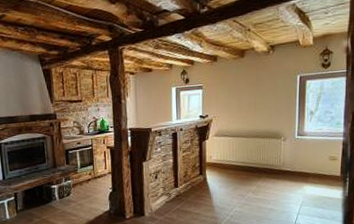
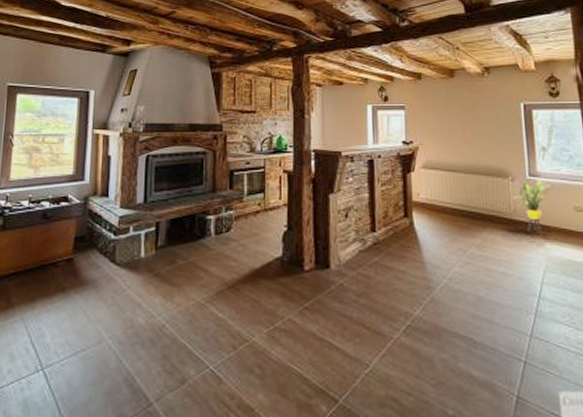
house plant: none [283,137,317,178] -> present [512,179,555,233]

